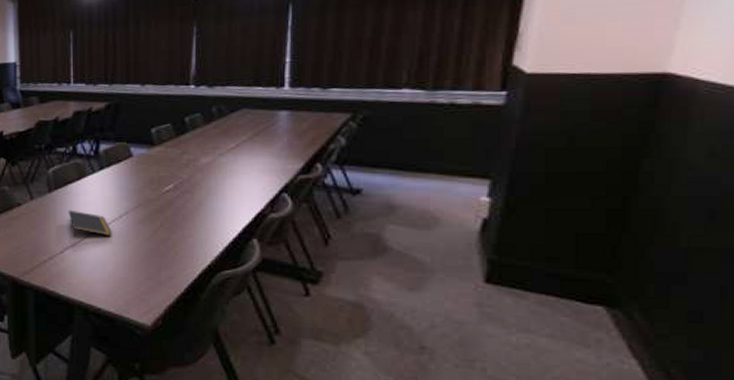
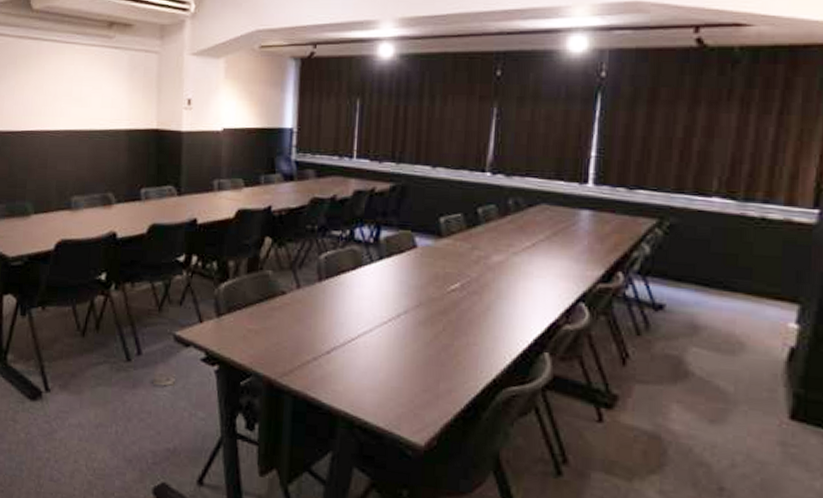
notepad: present [68,210,112,237] -> none [339,303,388,338]

